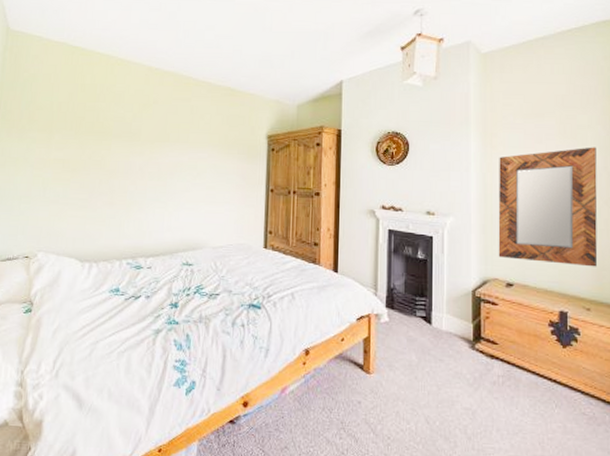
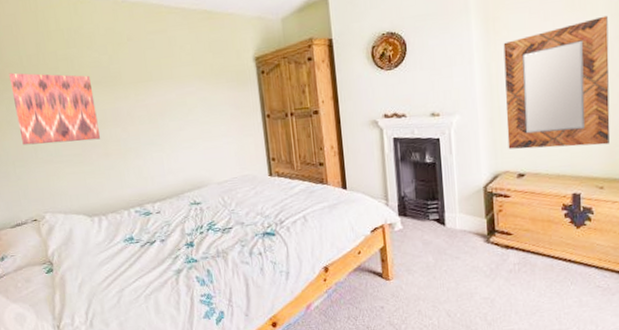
wall art: none [34,115,112,188] -> present [9,72,100,146]

